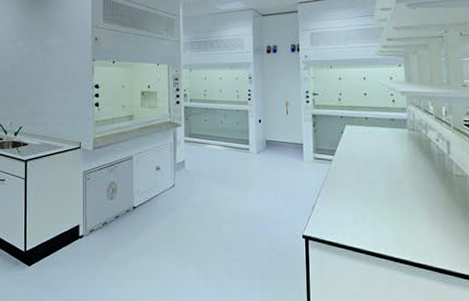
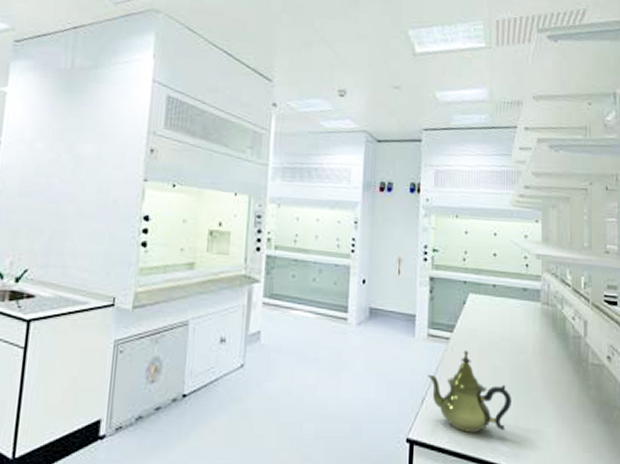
teapot: none [315,169,387,230] -> present [427,351,511,433]

